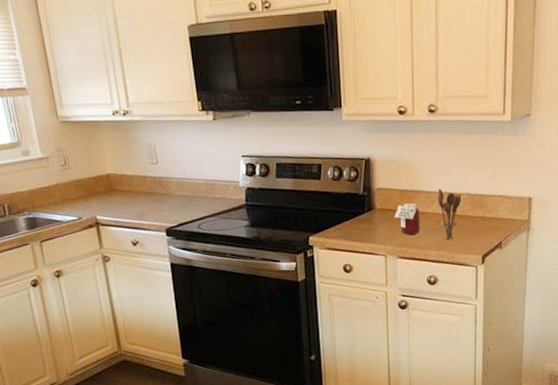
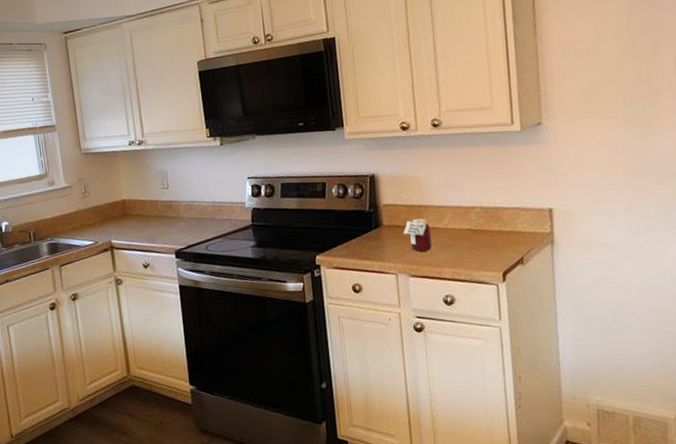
utensil holder: present [438,188,462,240] -> none [448,202,475,257]

